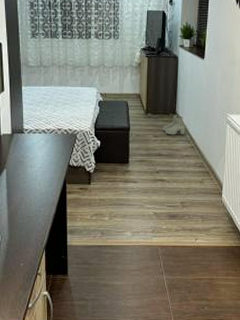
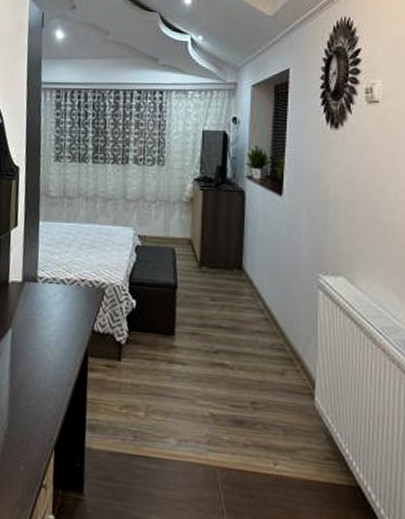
boots: present [163,114,185,135] -> none [223,269,256,301]

